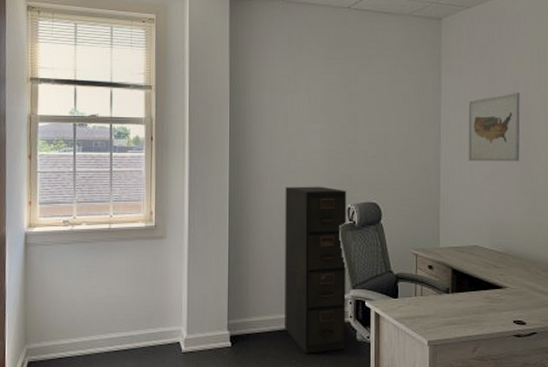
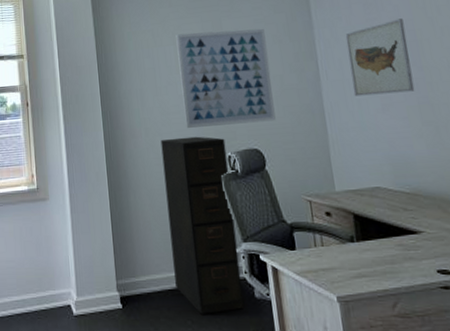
wall art: none [311,83,397,177] -> present [176,28,276,128]

